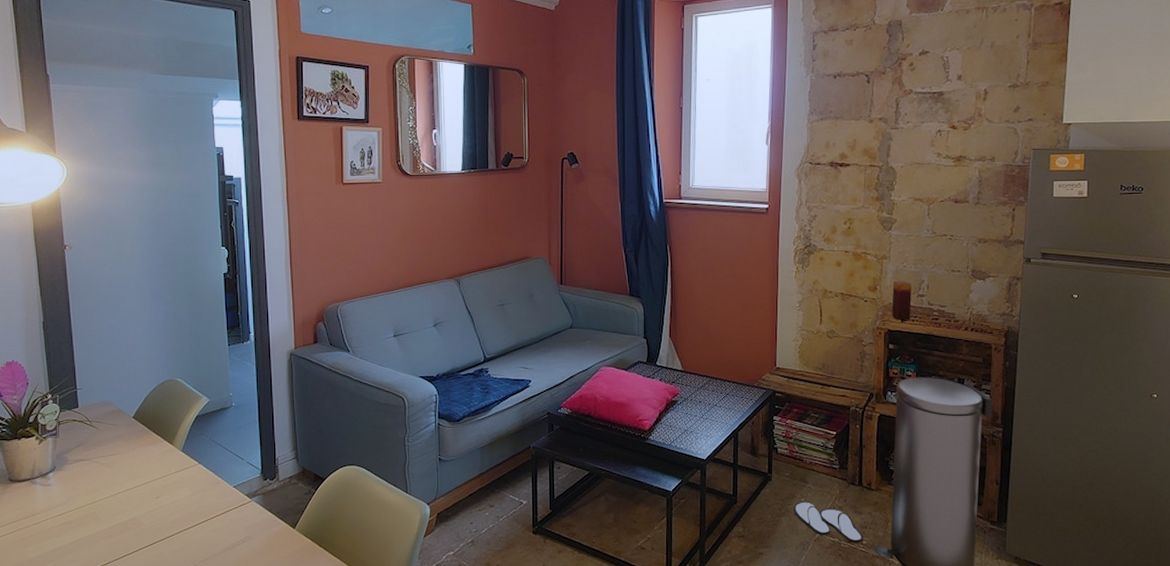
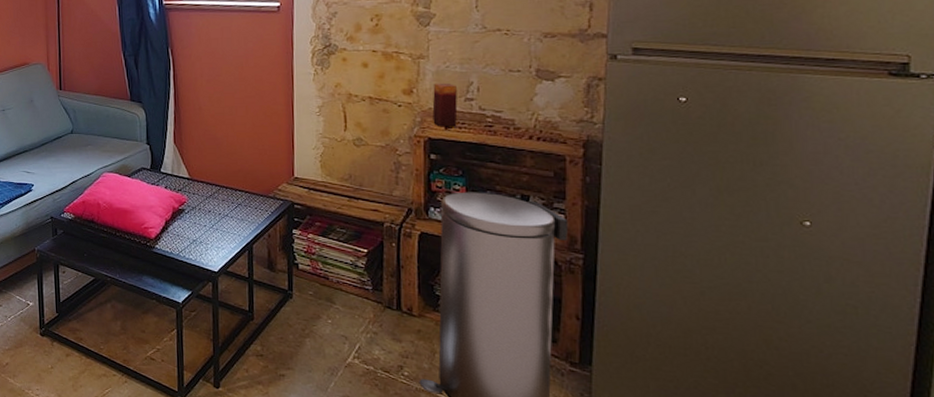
slippers: present [793,502,864,543] -> none [319,323,405,374]

